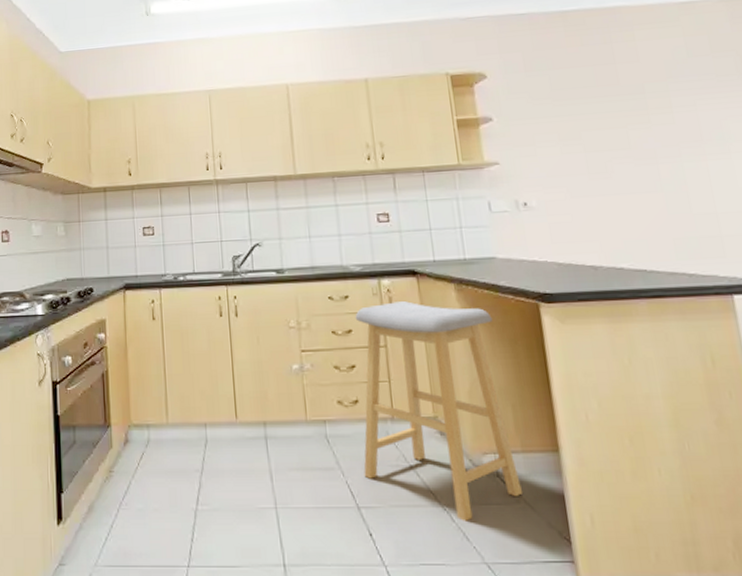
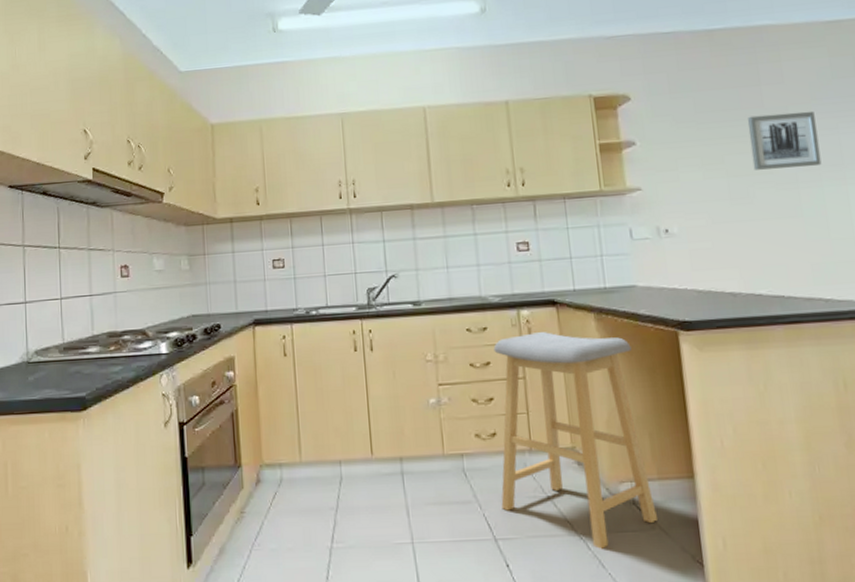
wall art: none [603,88,680,146] -> present [747,111,822,170]

